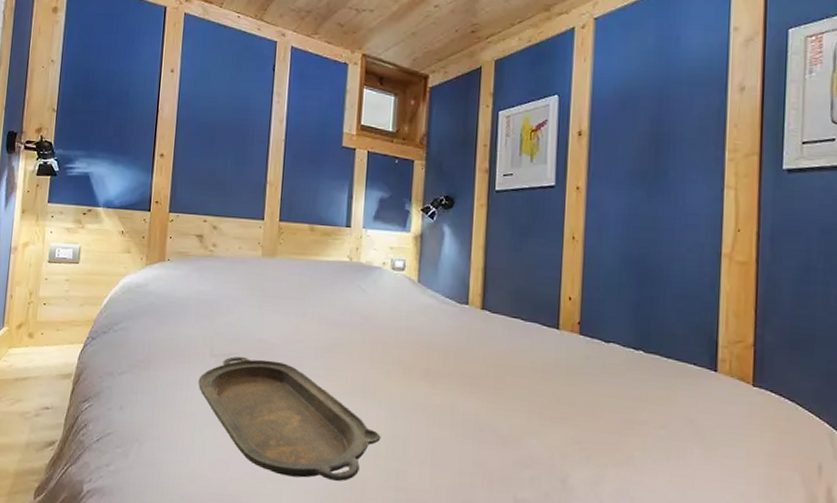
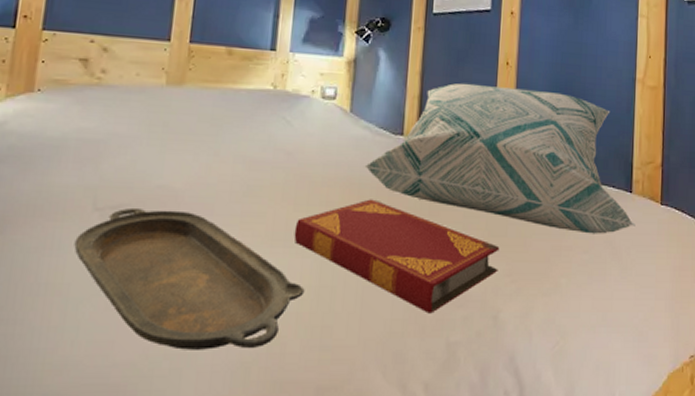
hardback book: none [370,361,567,471] -> present [294,199,500,314]
decorative pillow: none [432,256,722,412] -> present [364,83,636,234]

